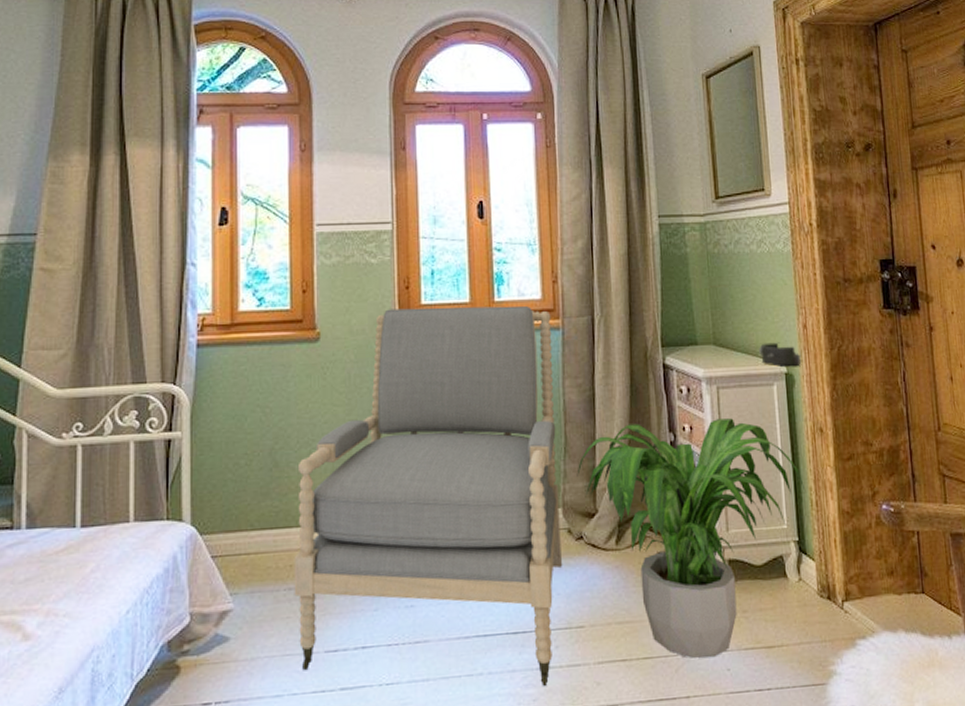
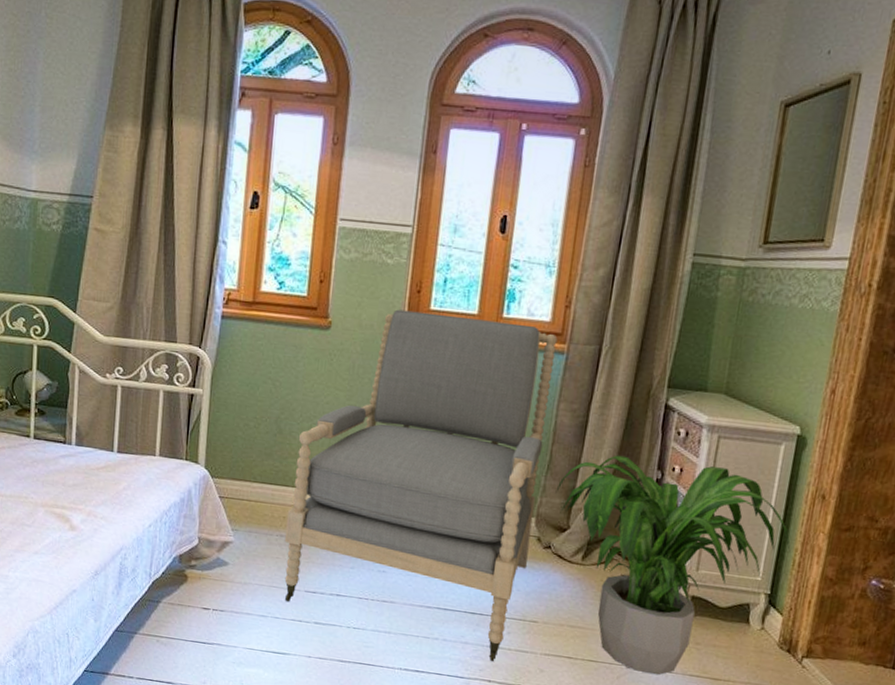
alarm clock: present [759,342,802,367] -> none [773,401,822,430]

